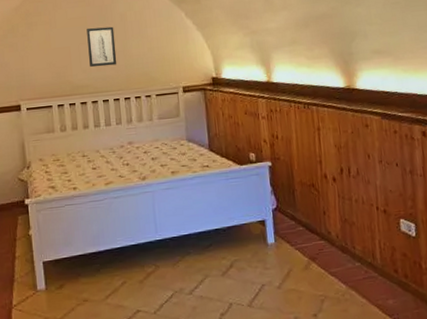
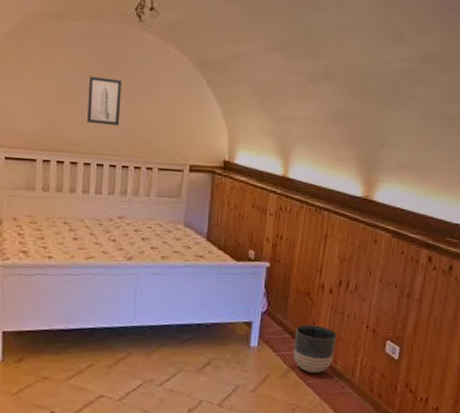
planter: none [308,214,351,262] -> present [293,324,338,374]

